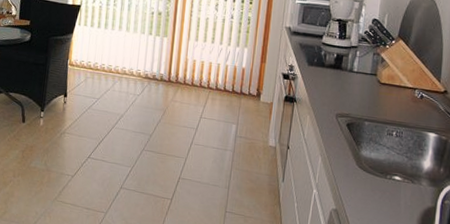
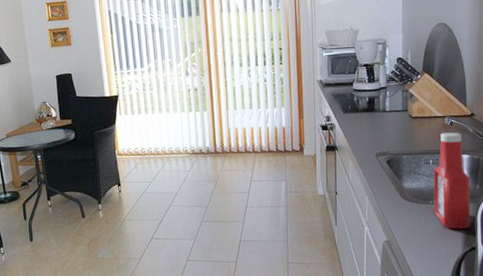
ketchup bottle: none [390,105,434,213] -> present [433,132,471,229]

